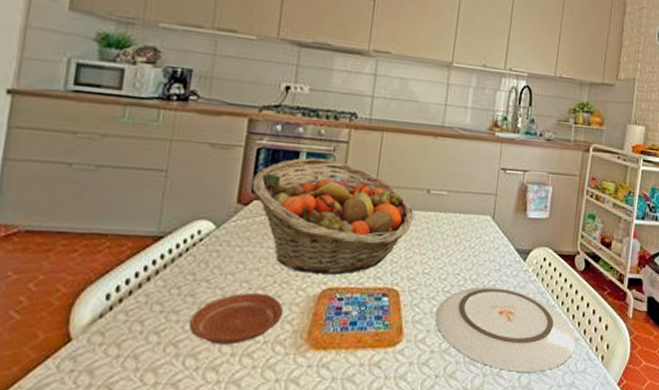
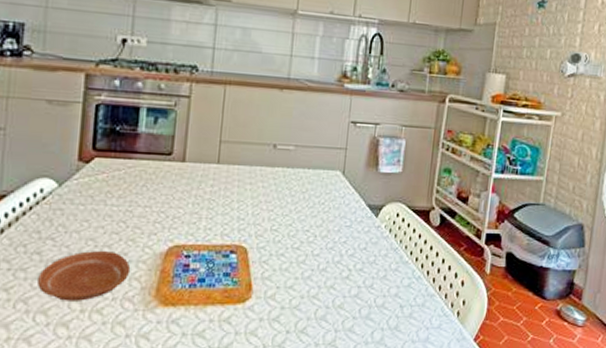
fruit basket: present [252,158,414,275] -> none [92,113,261,232]
plate: present [435,286,576,372] -> none [285,243,431,328]

